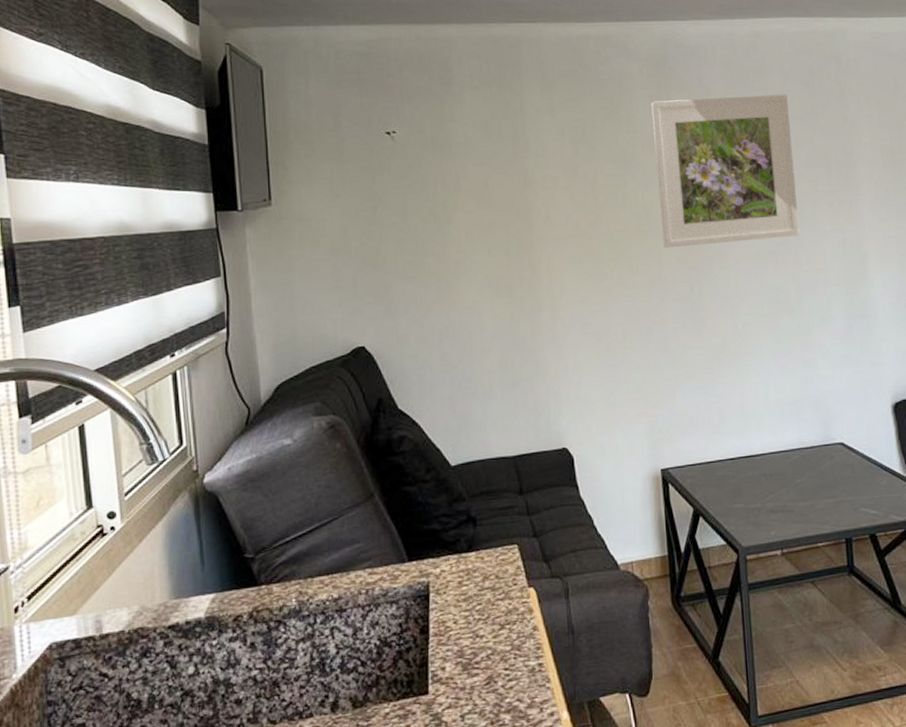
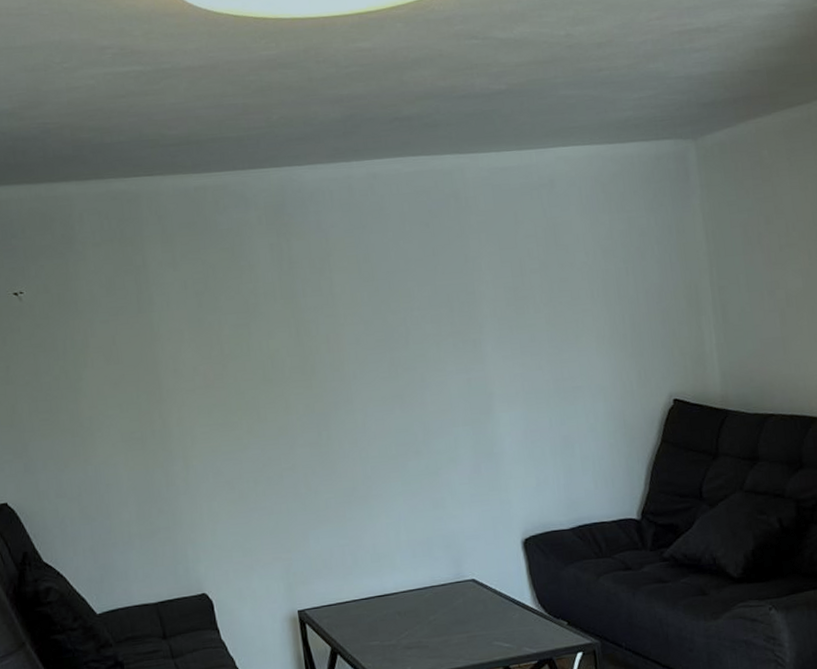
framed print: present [651,94,800,248] -> none [271,235,425,396]

